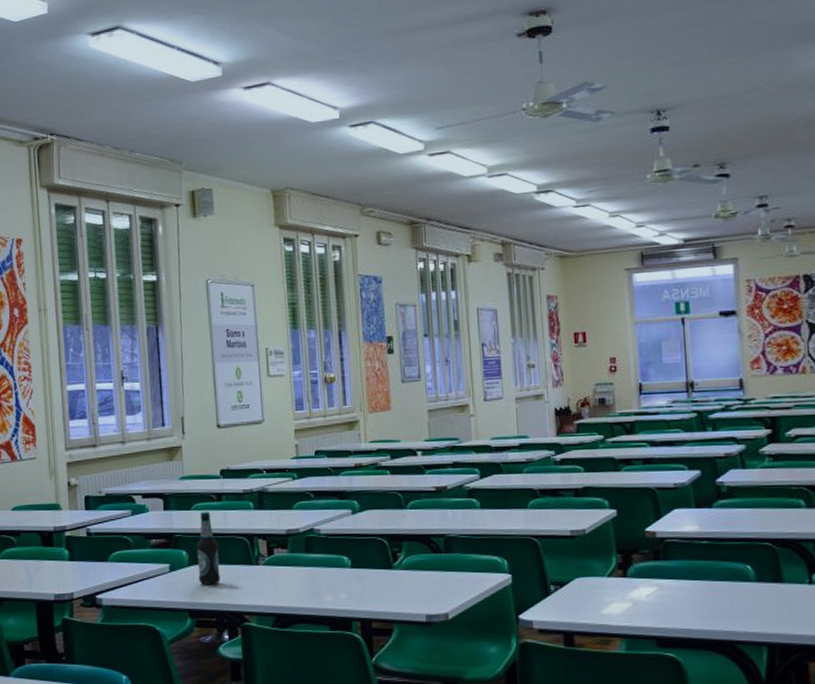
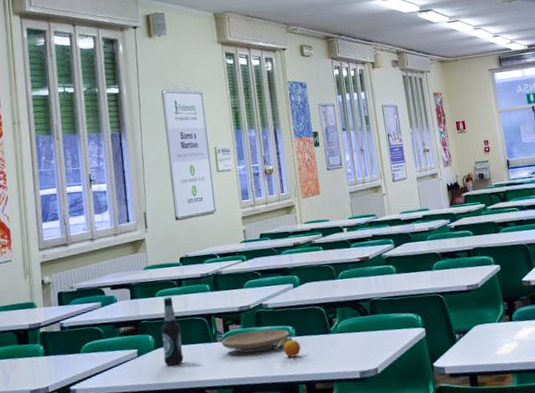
plate: none [264,557,345,580] -> present [221,329,290,353]
fruit: none [325,565,357,591] -> present [274,334,301,358]

